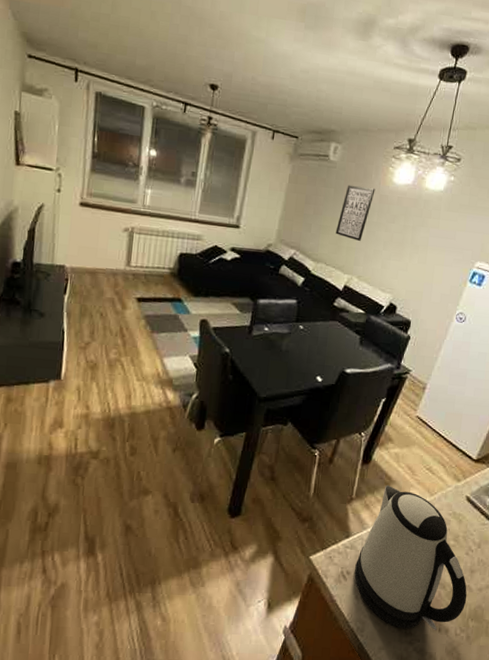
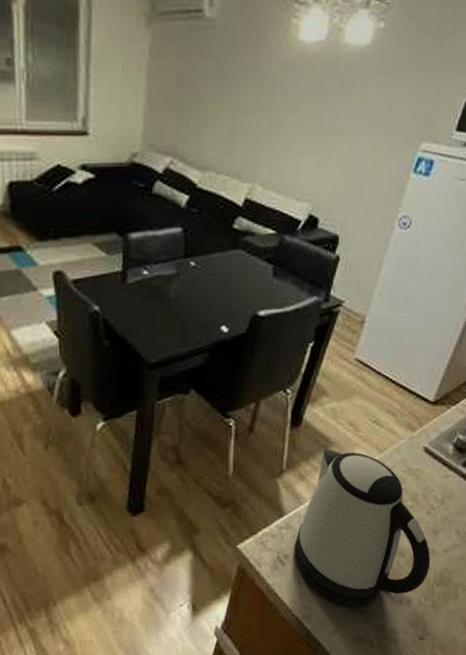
wall art: present [335,185,376,241] -> none [225,51,275,133]

